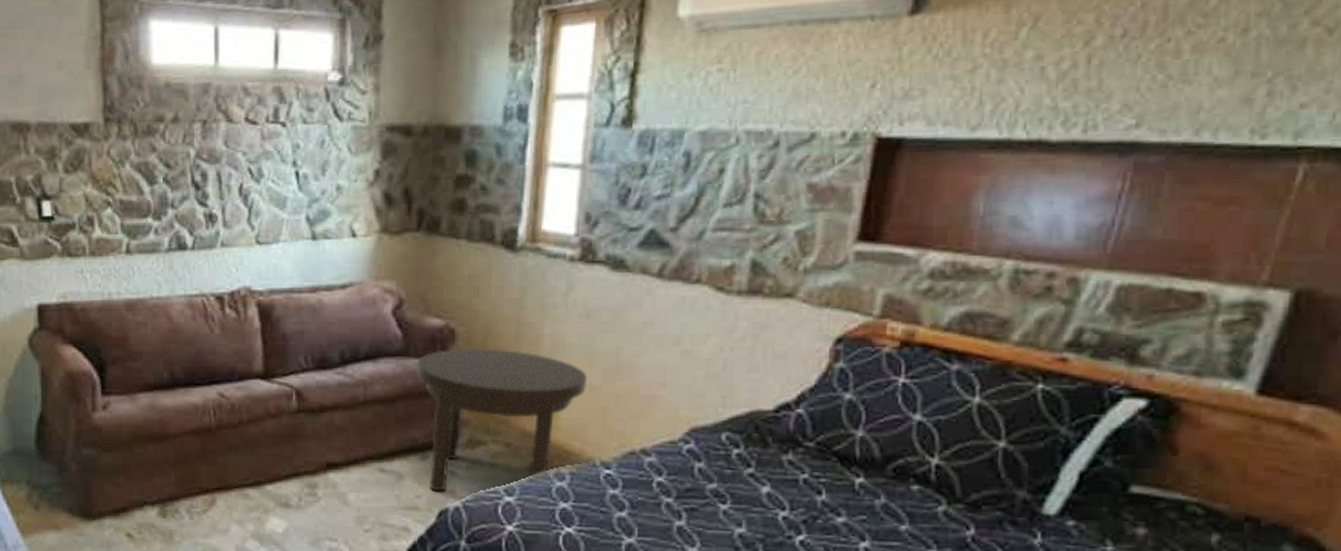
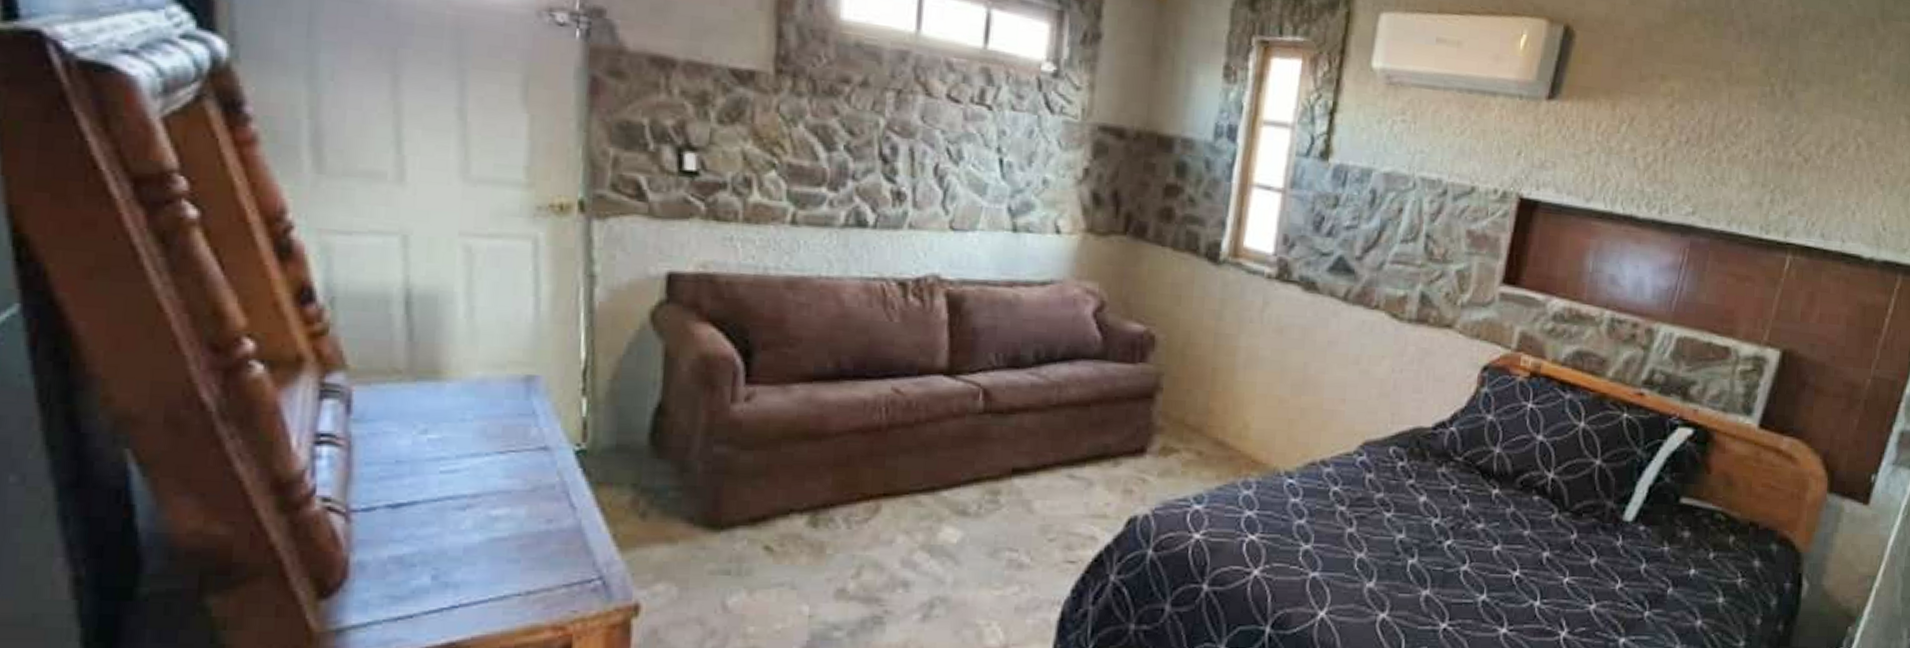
side table: present [416,348,588,492] -> none [1113,354,1278,499]

